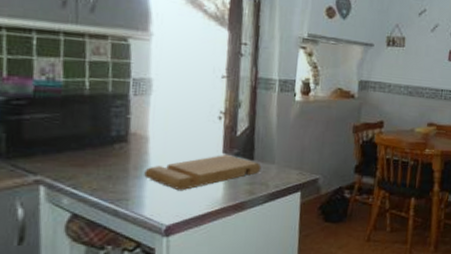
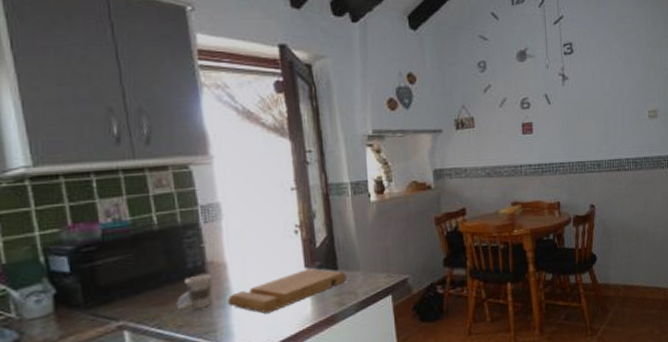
cup: none [94,143,132,176] -> present [176,274,211,309]

